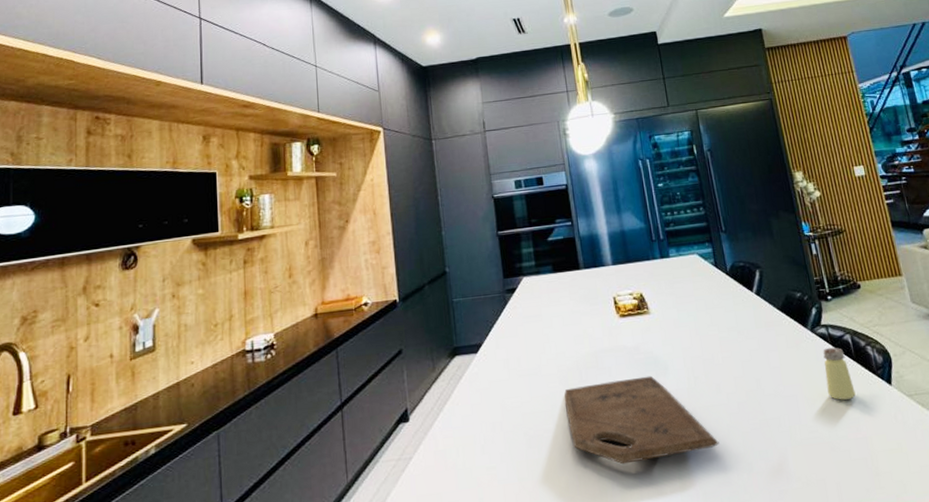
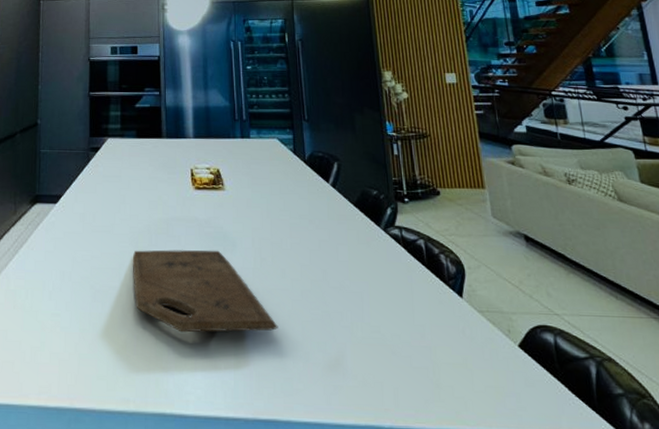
saltshaker: present [823,347,856,401] -> none [394,250,424,306]

